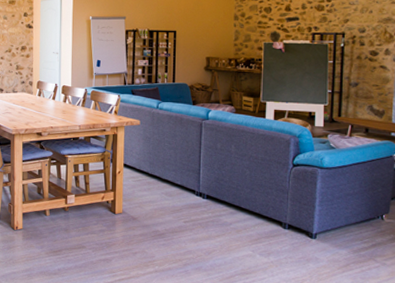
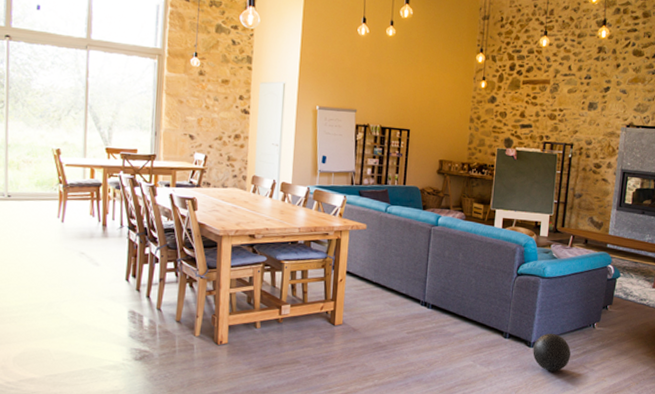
ball: none [315,225,359,264] -> present [533,334,572,372]

